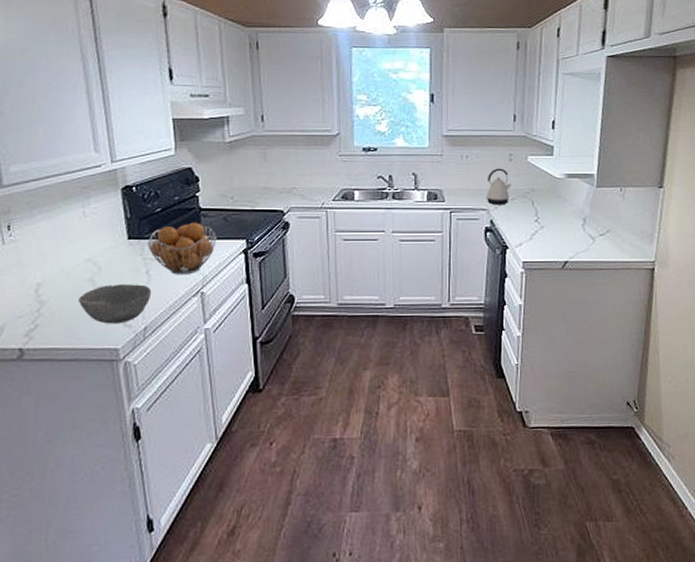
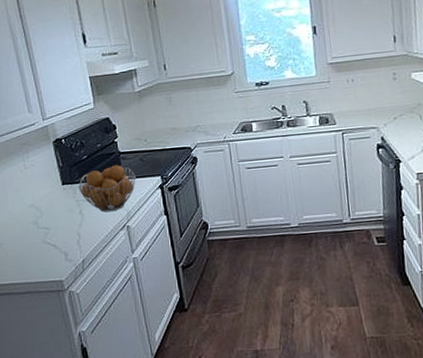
bowl: present [79,284,152,324] -> none [27,223,86,260]
kettle: present [486,168,512,205] -> none [374,87,398,123]

